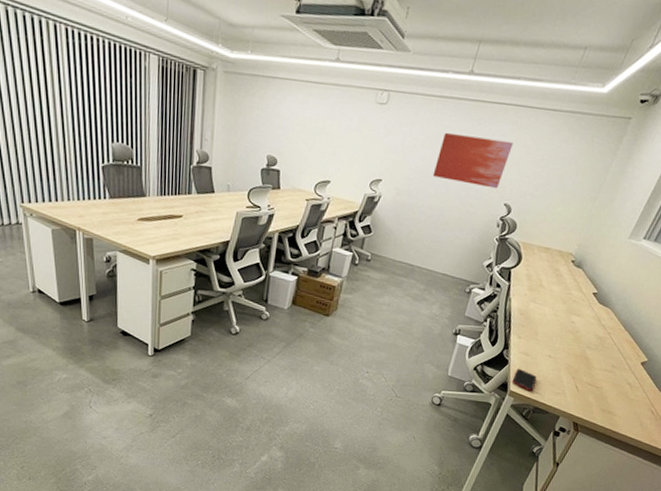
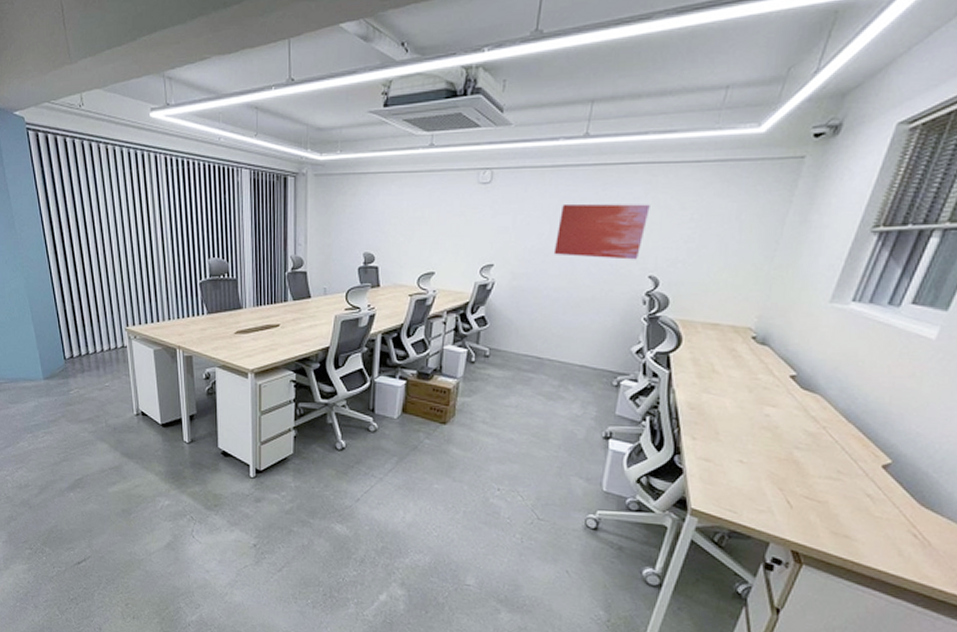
cell phone: present [512,369,537,392] -> none [692,480,726,510]

